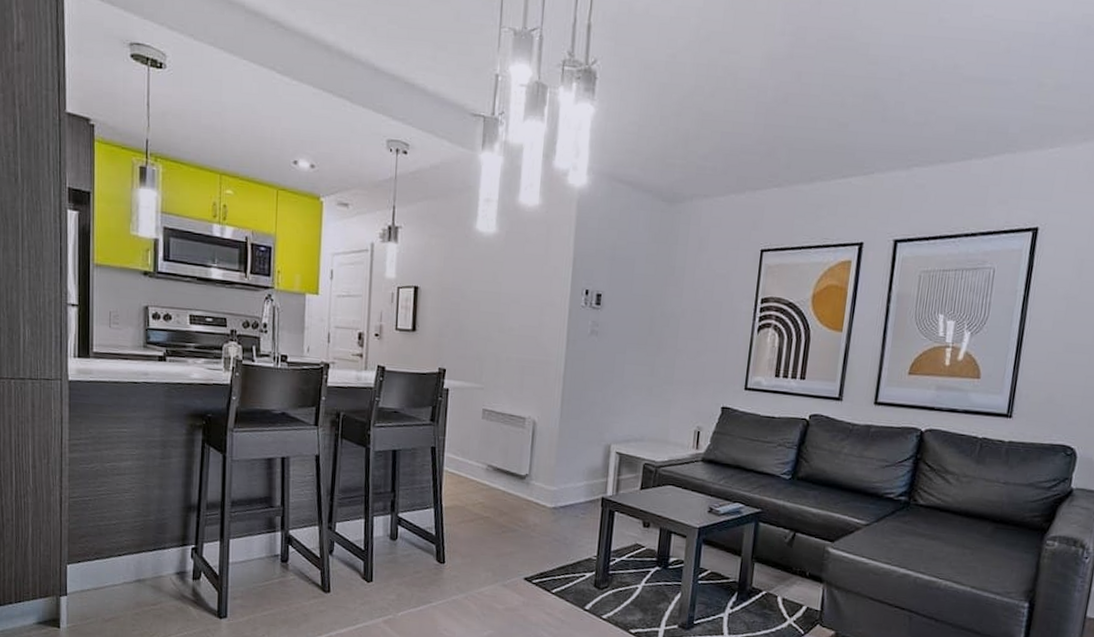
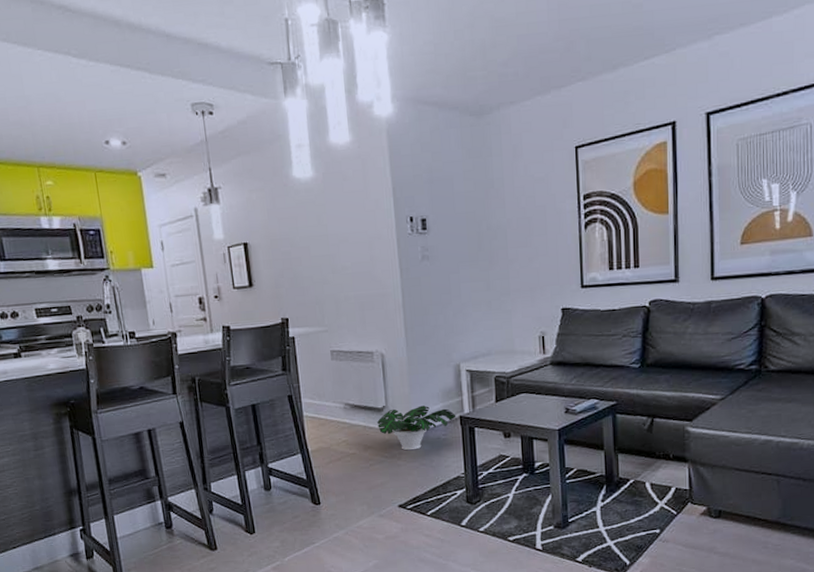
potted plant: none [516,478,598,525] -> present [376,405,456,451]

